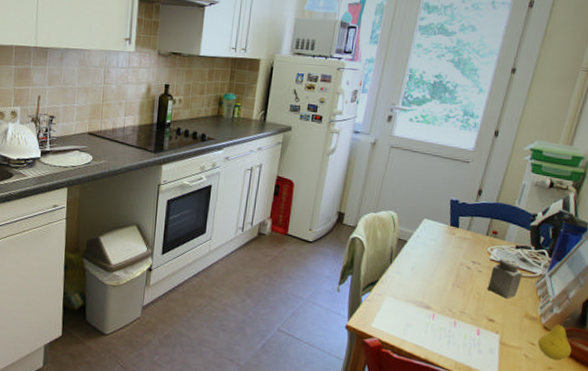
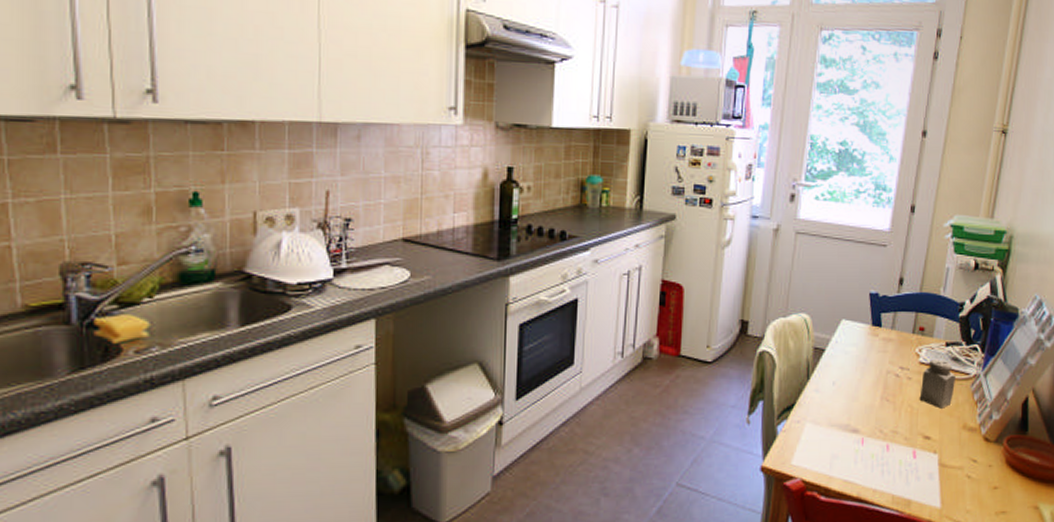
fruit: present [537,318,572,360] -> none [979,423,1016,477]

